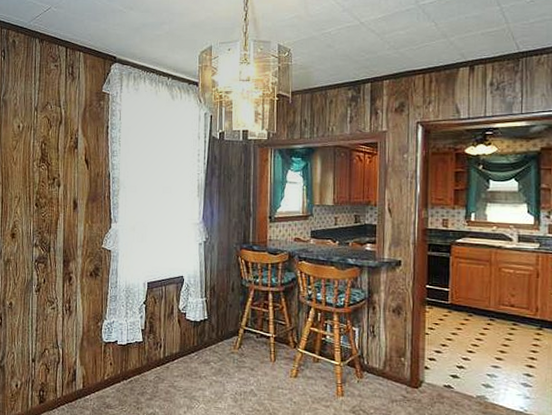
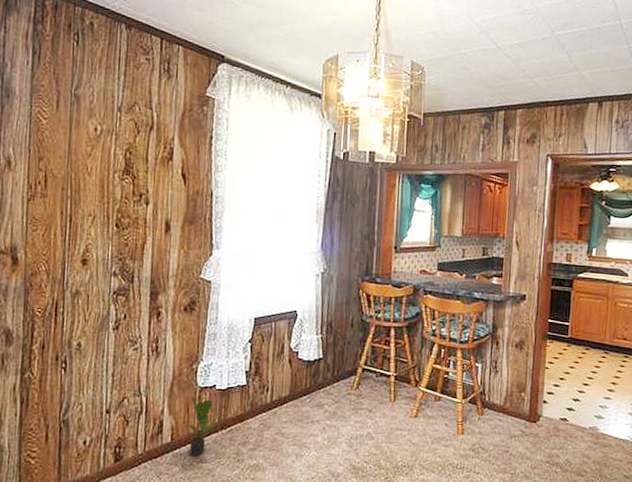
potted plant: none [93,350,120,403] -> present [185,396,218,457]

